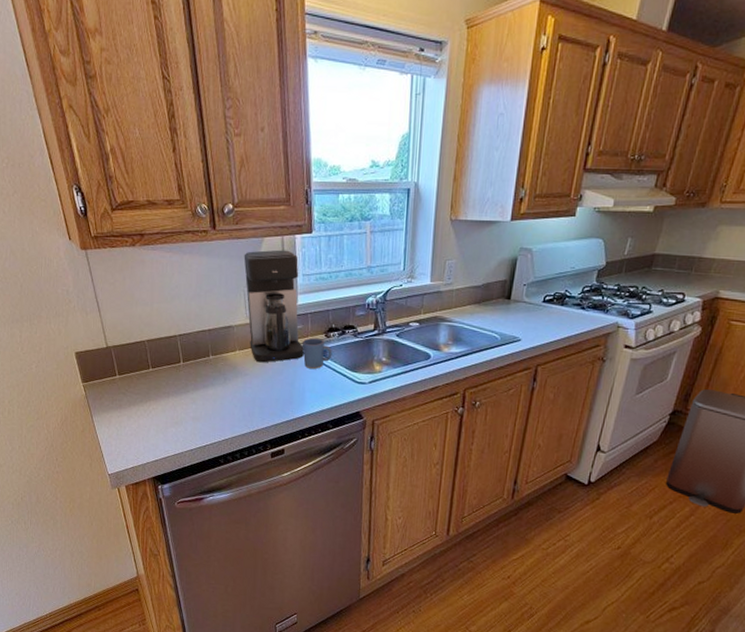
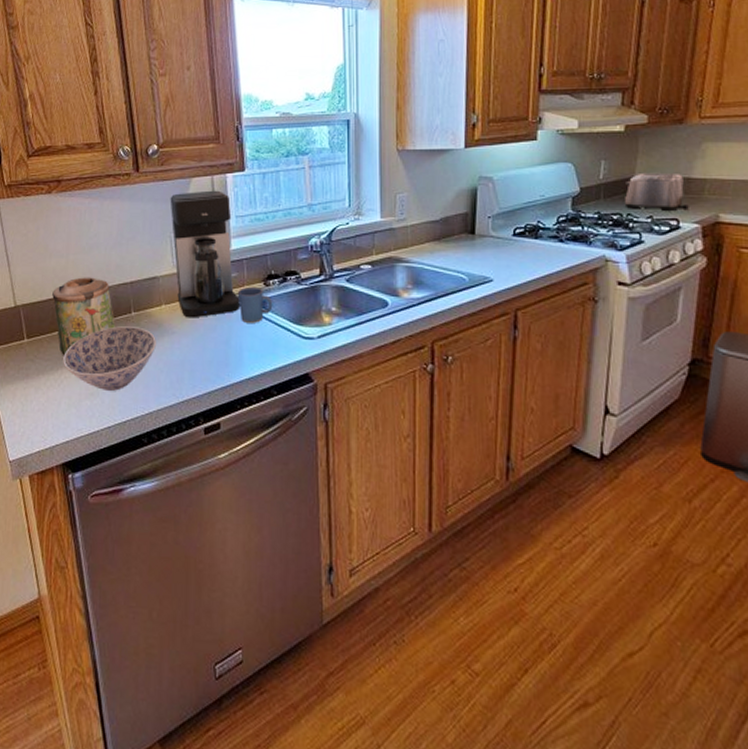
canister: none [139,323,196,391] -> present [52,277,115,356]
bowl: none [151,367,231,421] -> present [63,326,156,391]
toaster: none [641,250,697,286] -> present [623,172,690,211]

